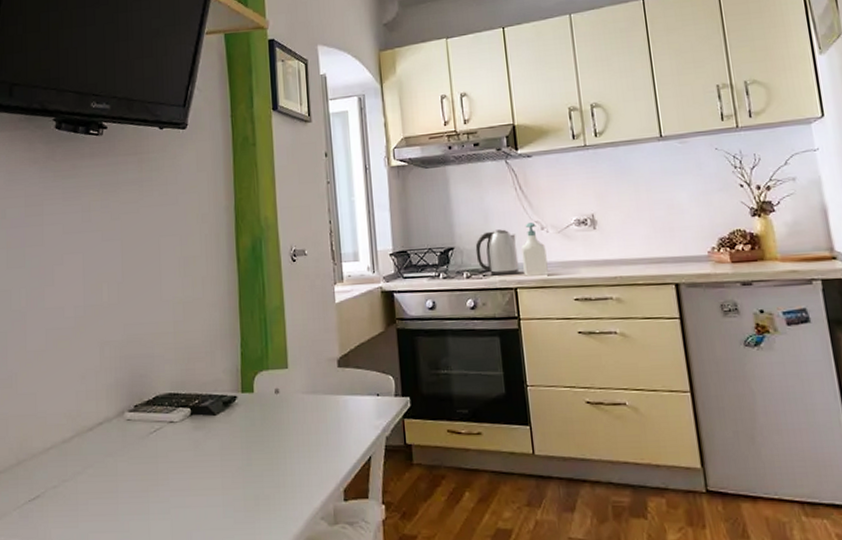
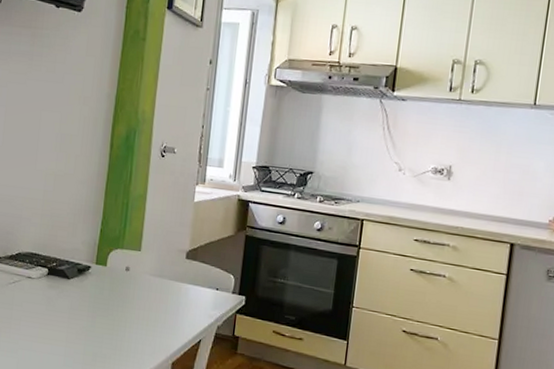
kettle: present [475,229,520,277] -> none [332,163,374,208]
soap bottle: present [521,221,549,278] -> none [373,161,399,214]

